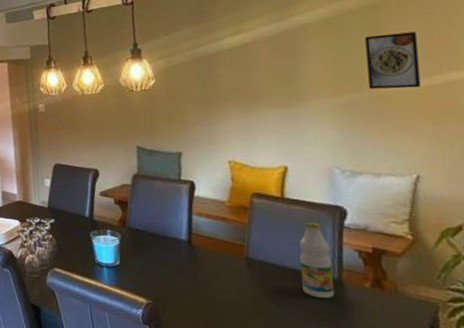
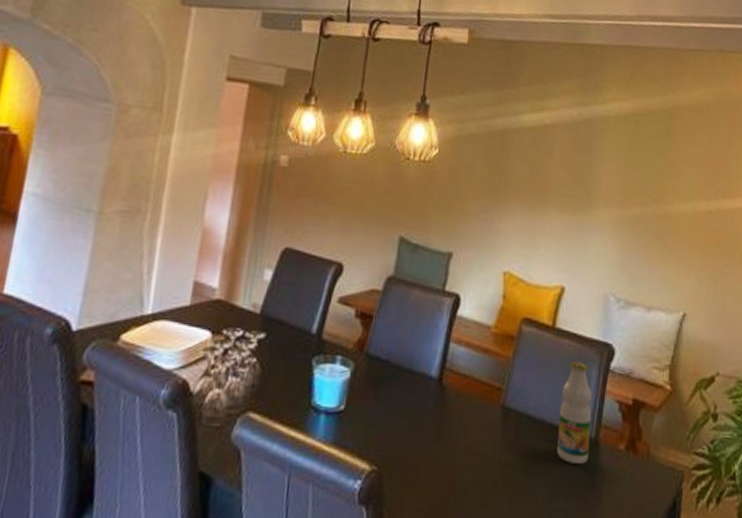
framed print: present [365,32,421,89] -> none [655,143,703,211]

